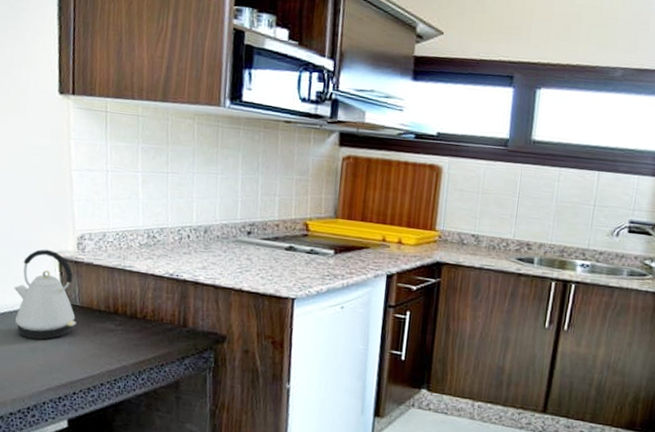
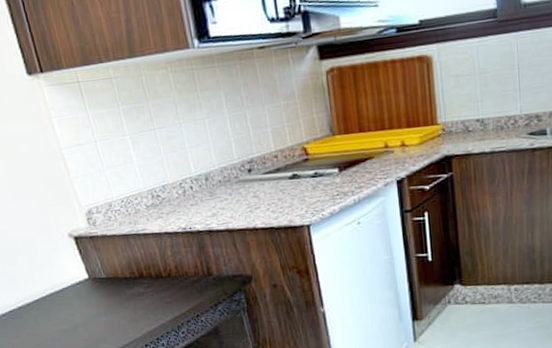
kettle: present [13,249,76,340] -> none [40,231,107,318]

